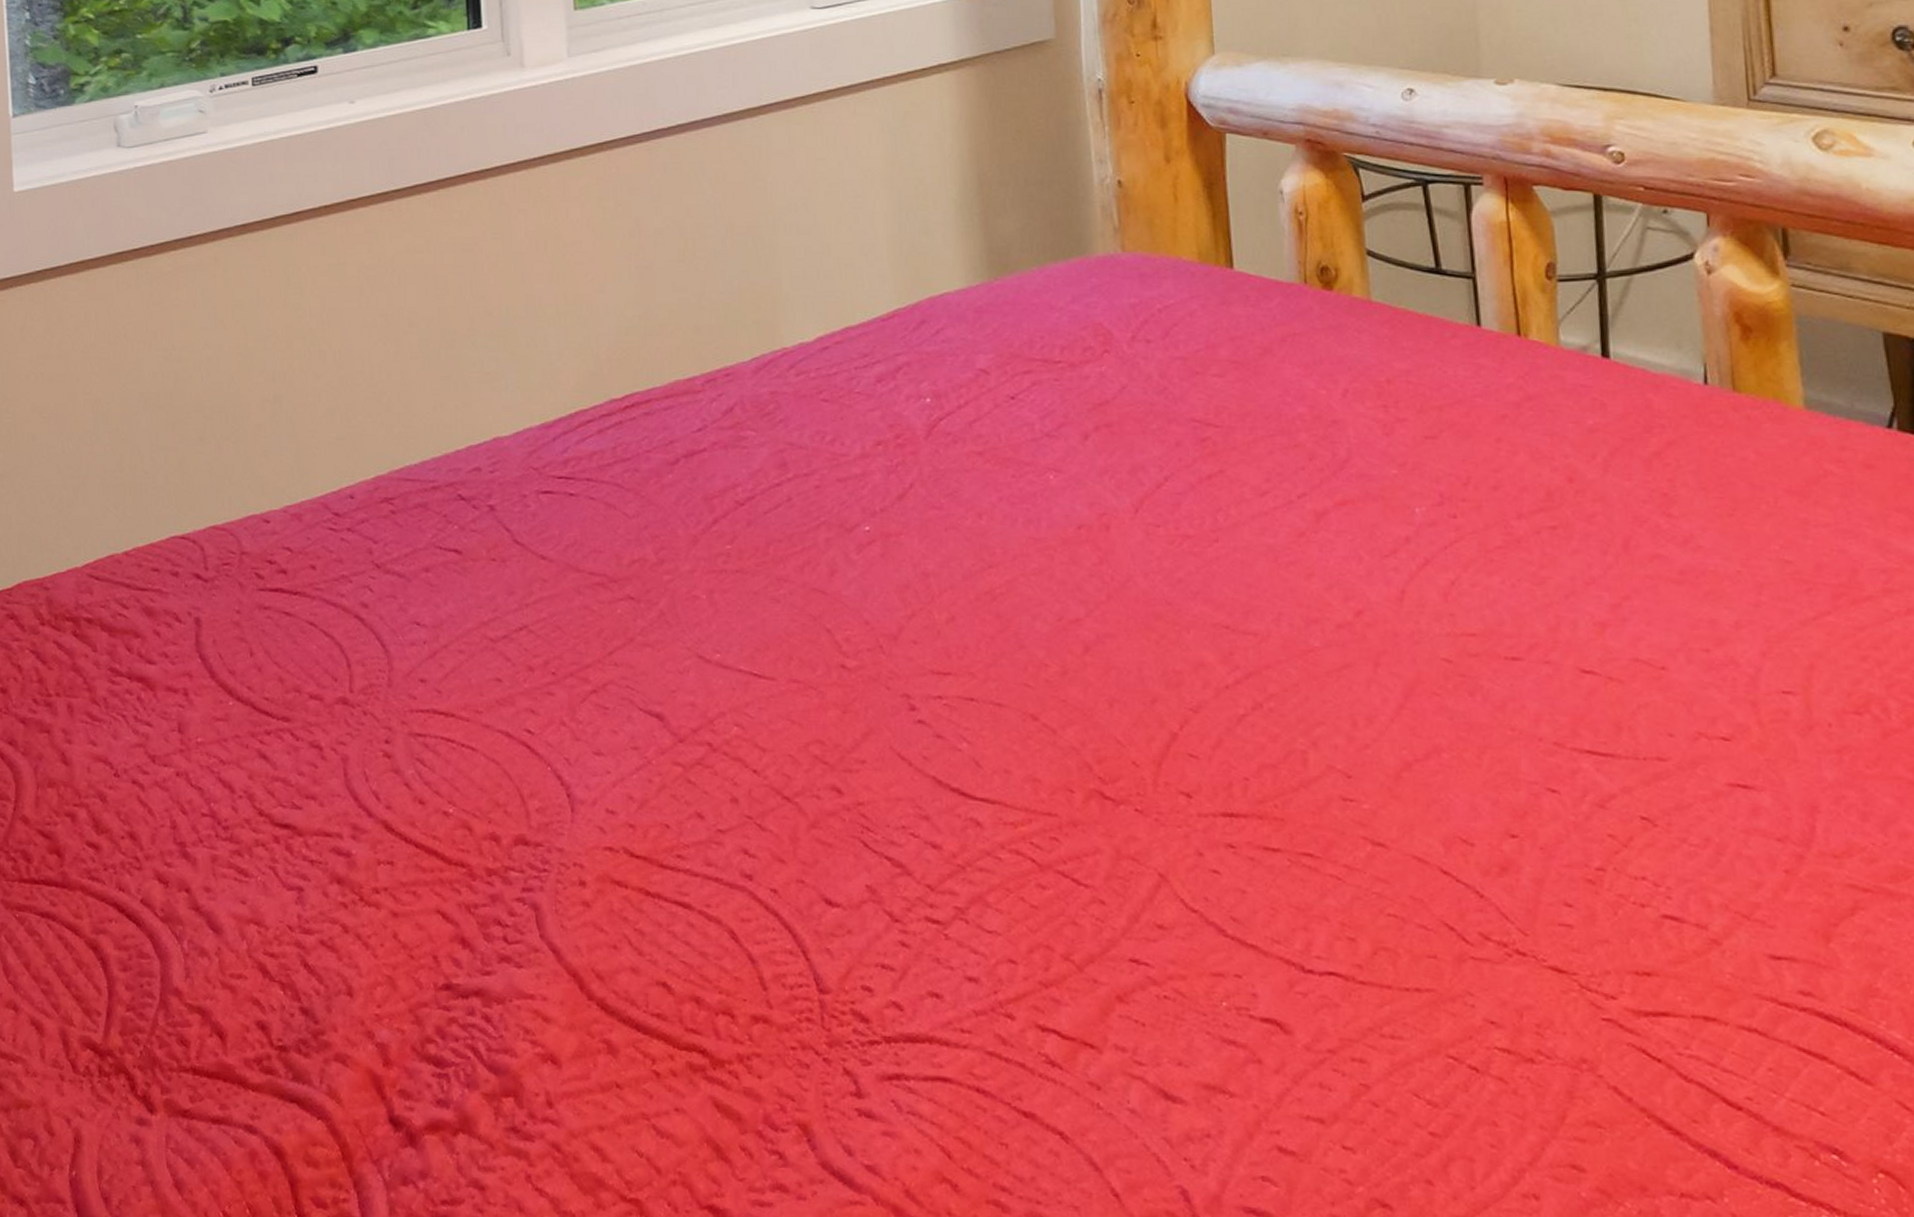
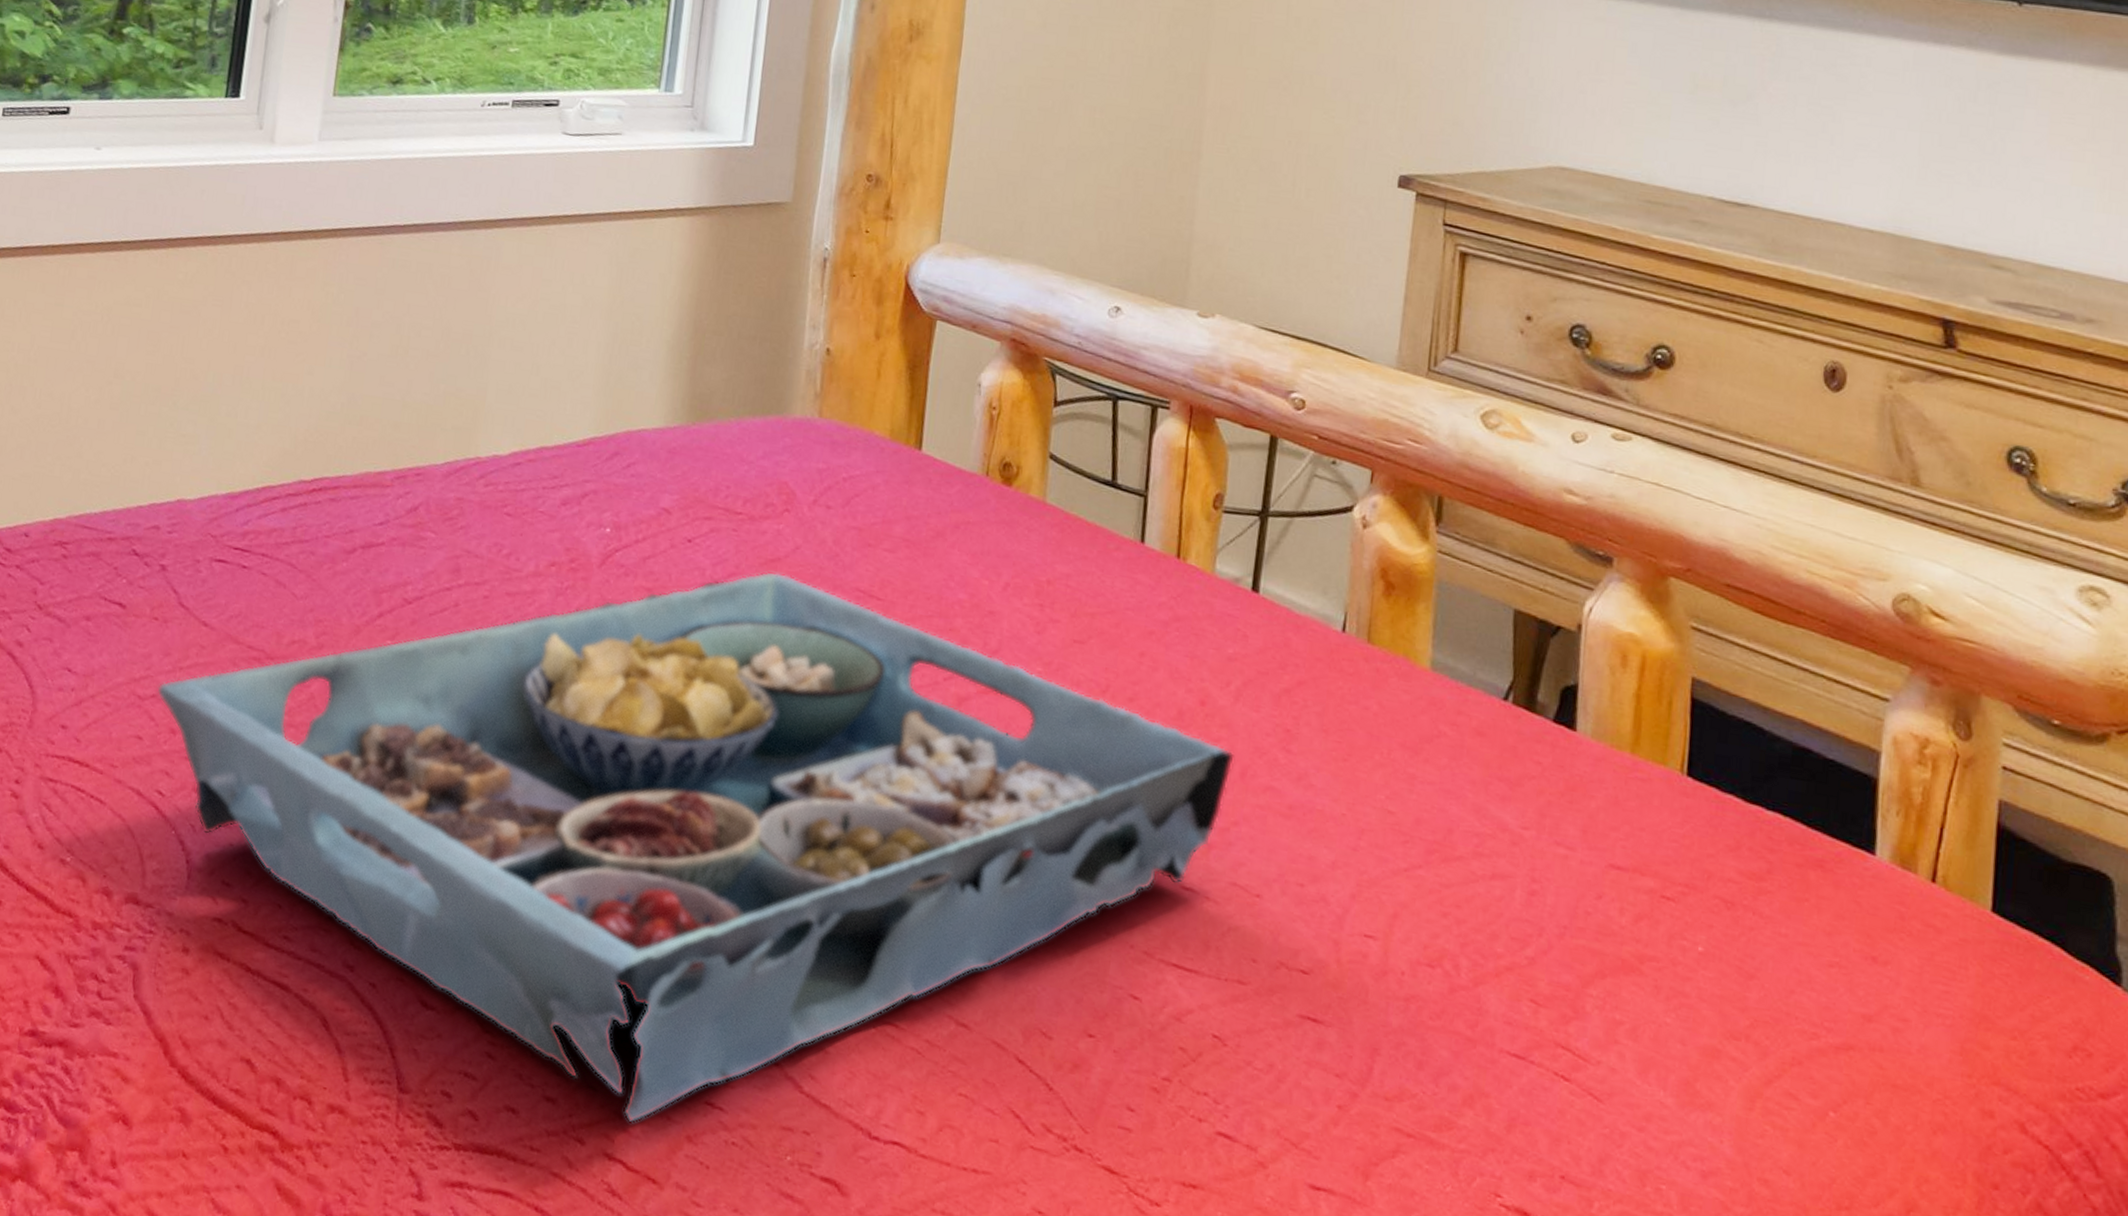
serving tray: none [507,415,1615,992] -> present [157,571,1236,1124]

